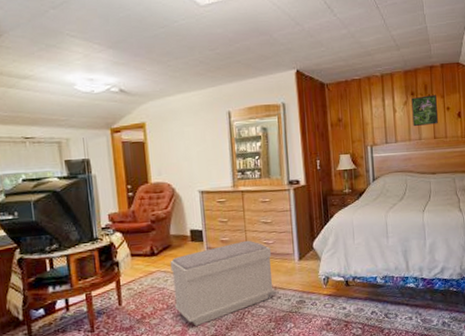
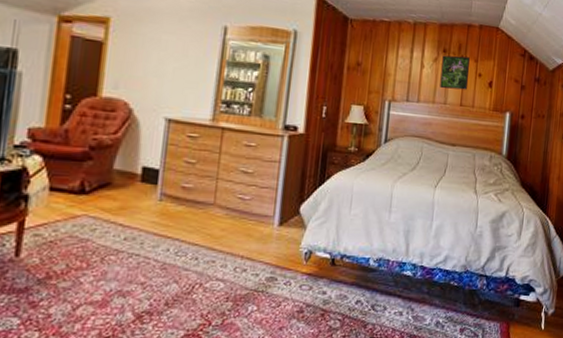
bench: present [170,240,275,326] -> none [97,191,246,297]

